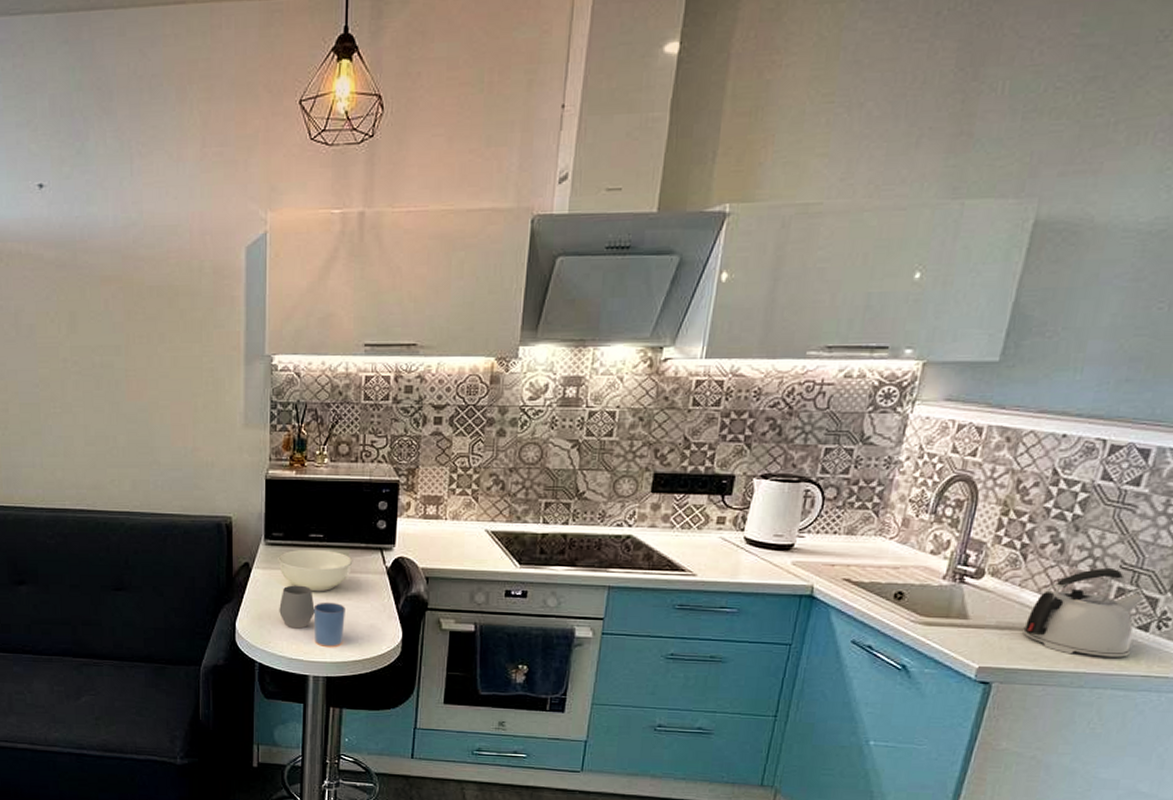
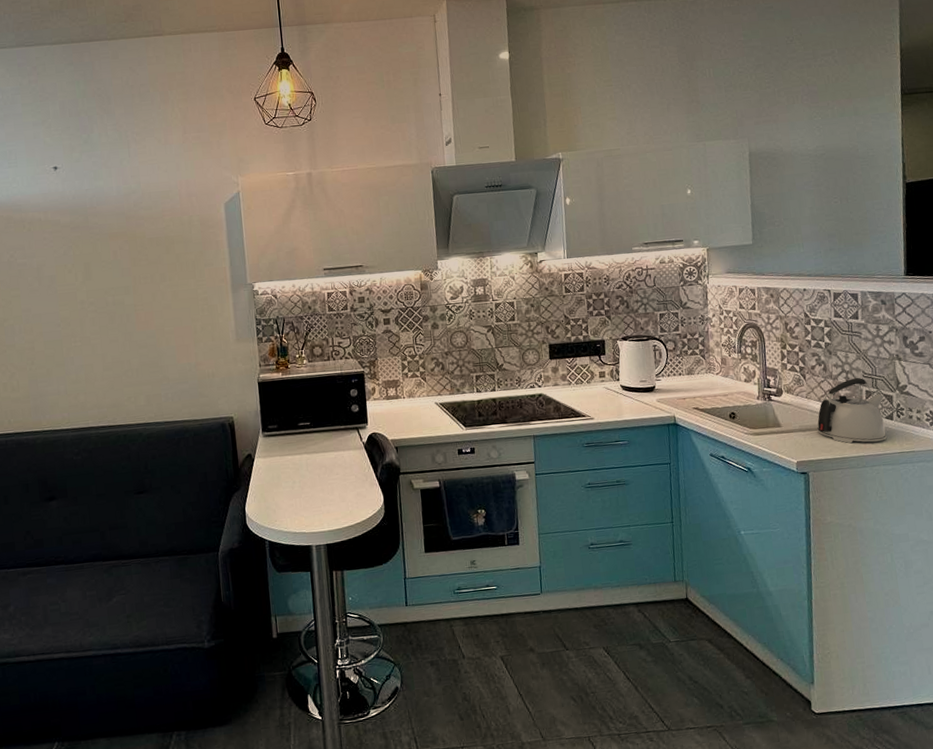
bowl: present [278,549,353,592] -> none [275,434,337,472]
cup: present [279,585,315,629] -> none [280,467,311,506]
mug: present [313,602,345,648] -> none [309,478,337,519]

